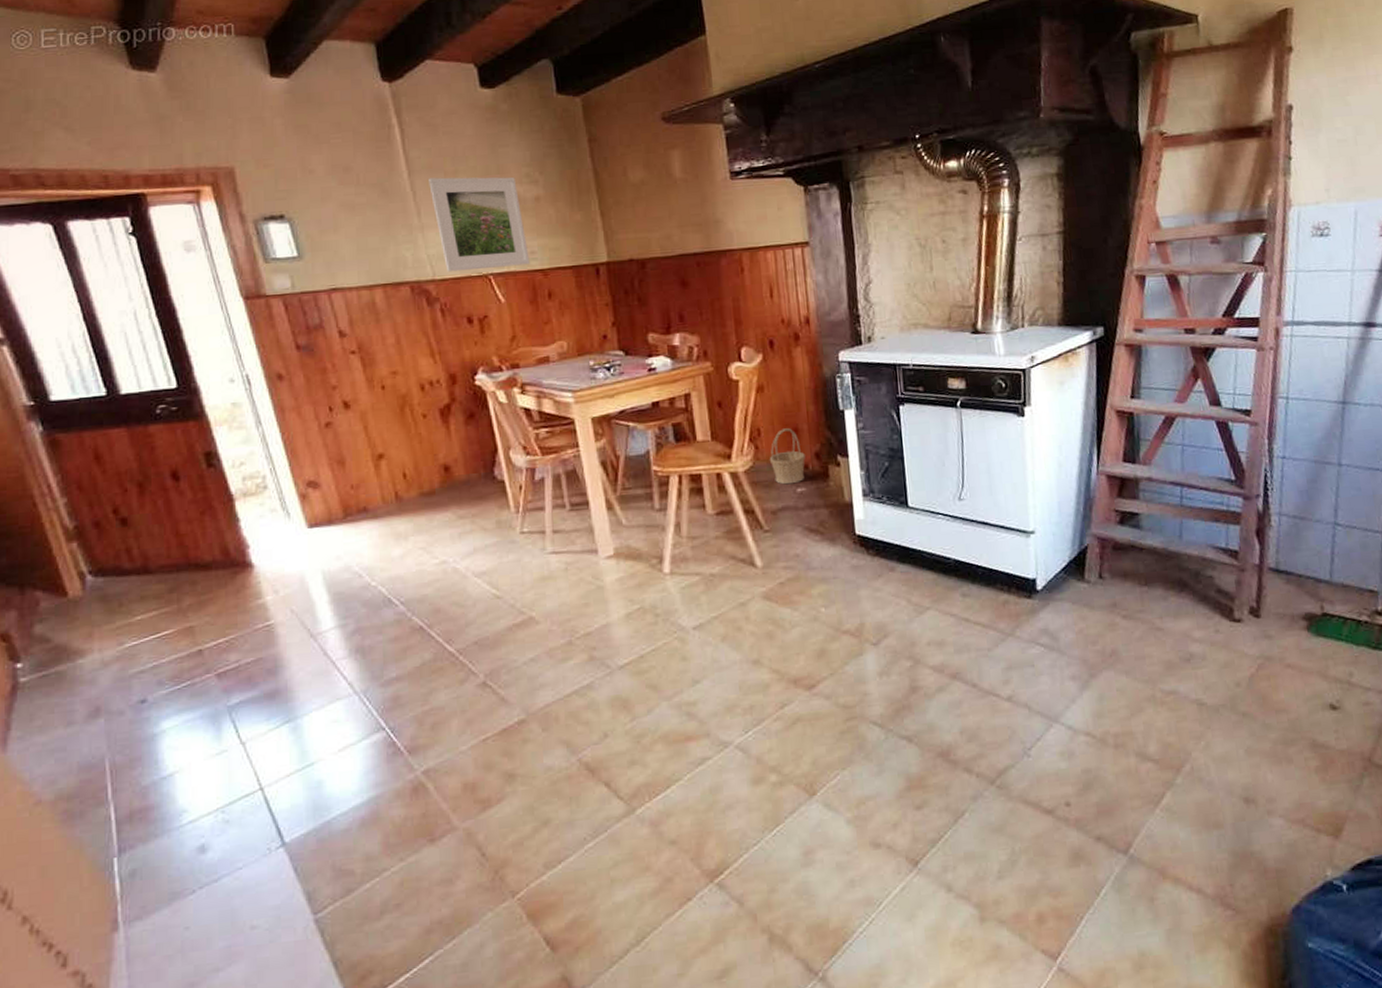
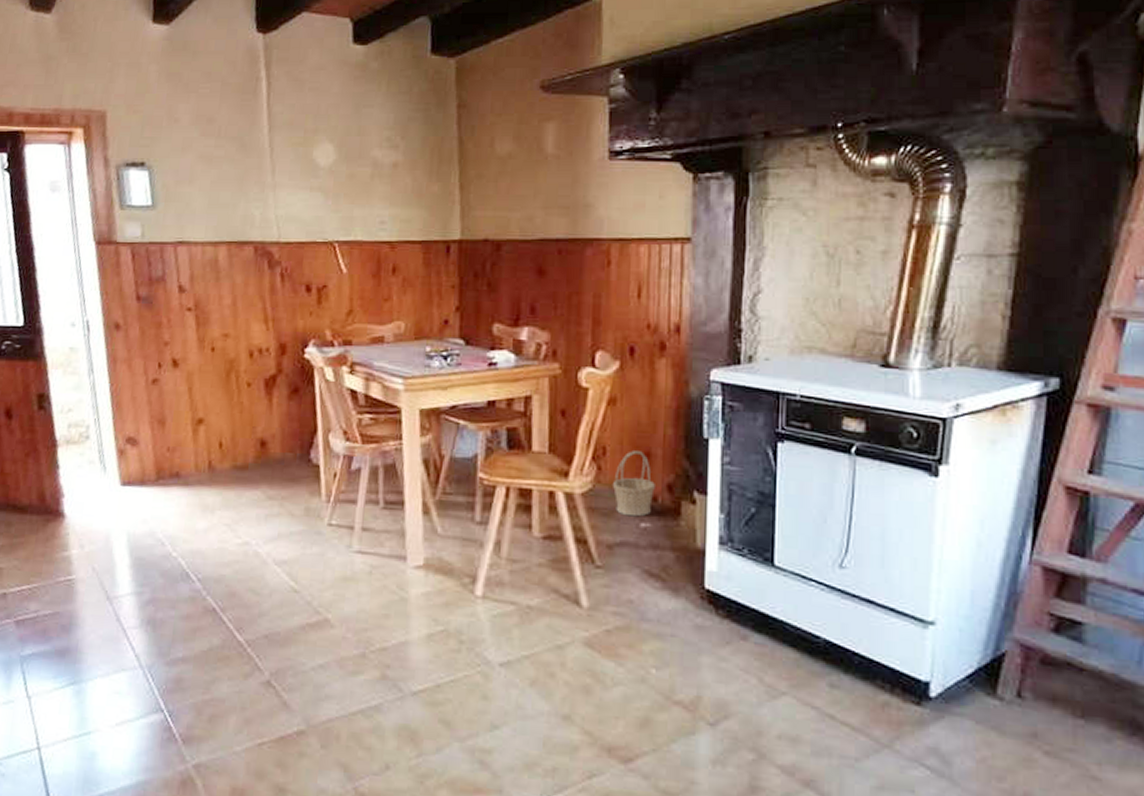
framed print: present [427,177,530,272] -> none [287,135,379,236]

